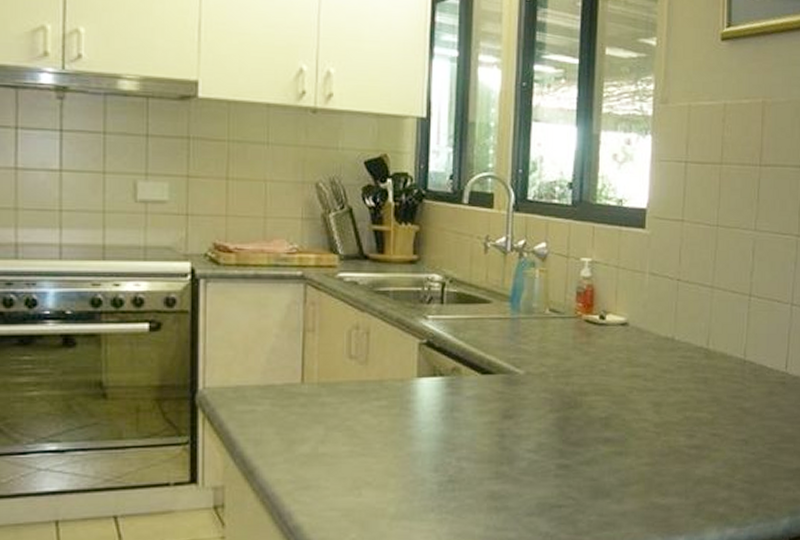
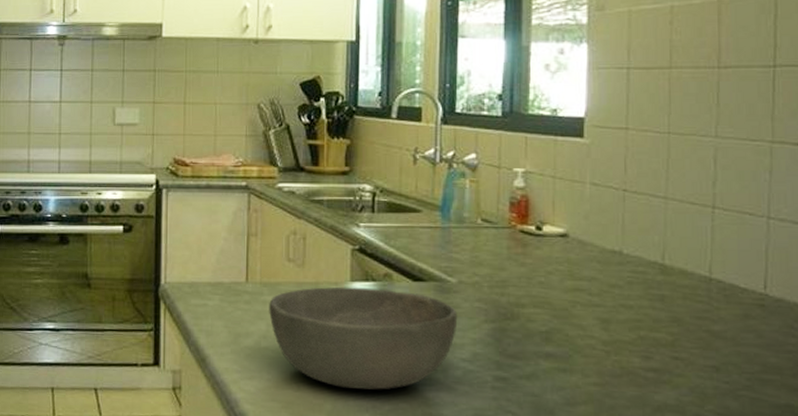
bowl: none [328,383,524,489] -> present [269,287,458,390]

